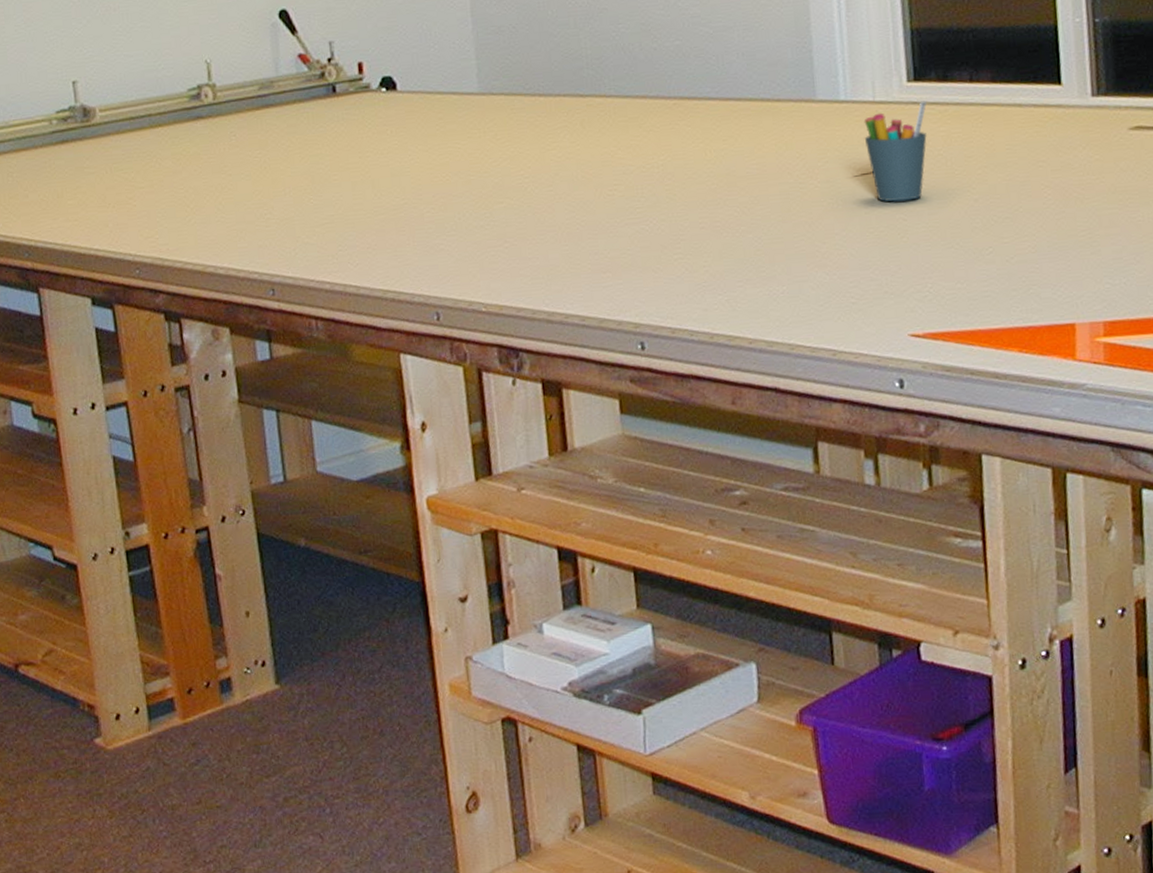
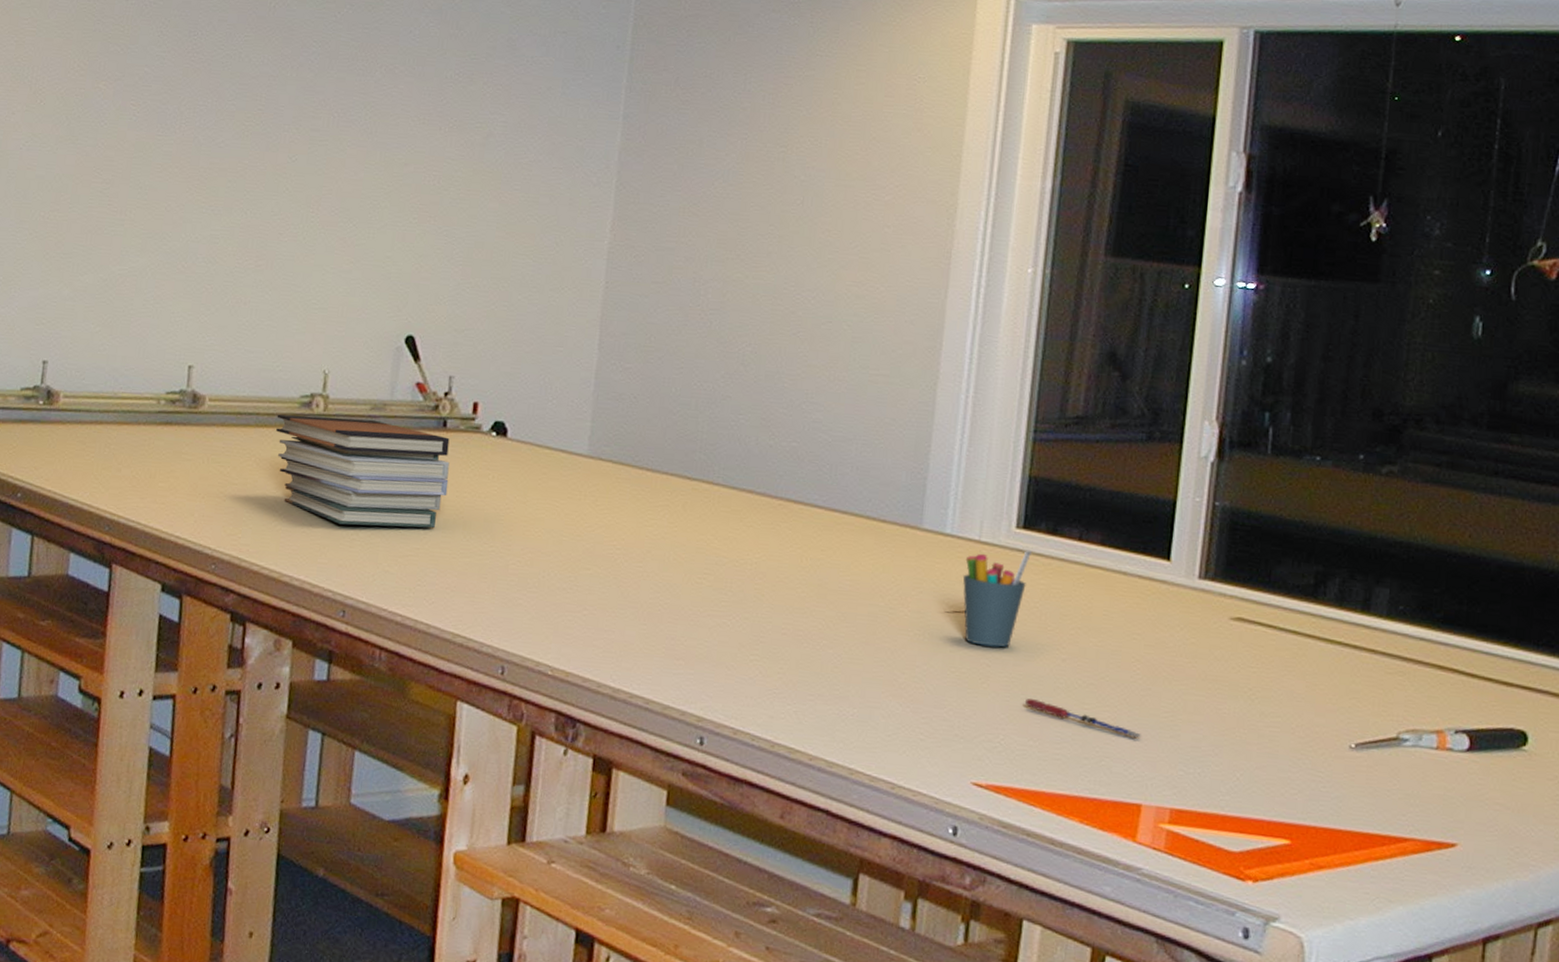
book stack: none [168,99,350,207] -> present [276,414,450,529]
pen: none [945,243,1063,261] -> present [1024,698,1141,738]

